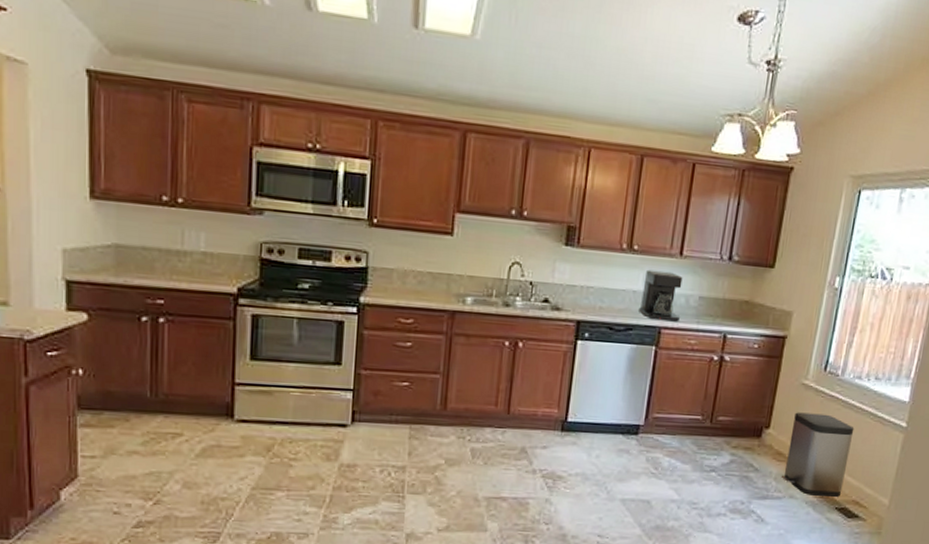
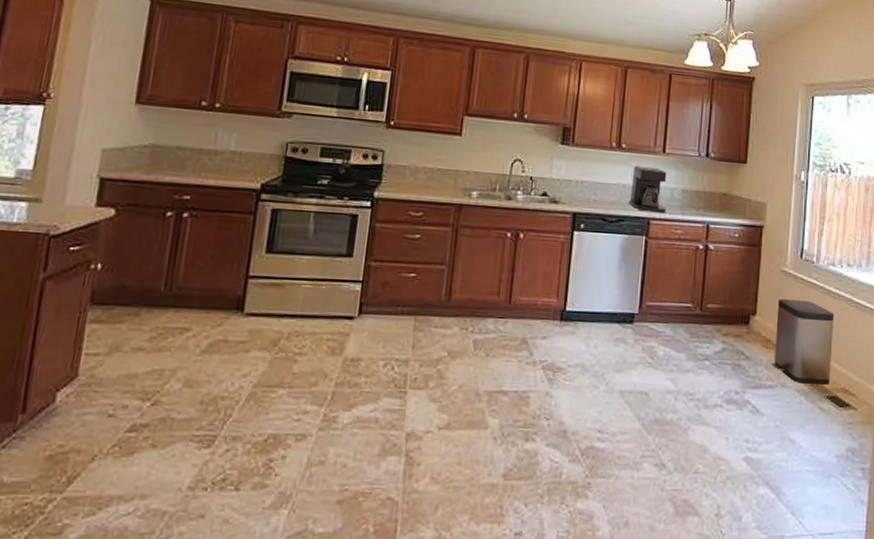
kettle: none [310,256,341,294] -> present [329,154,357,189]

